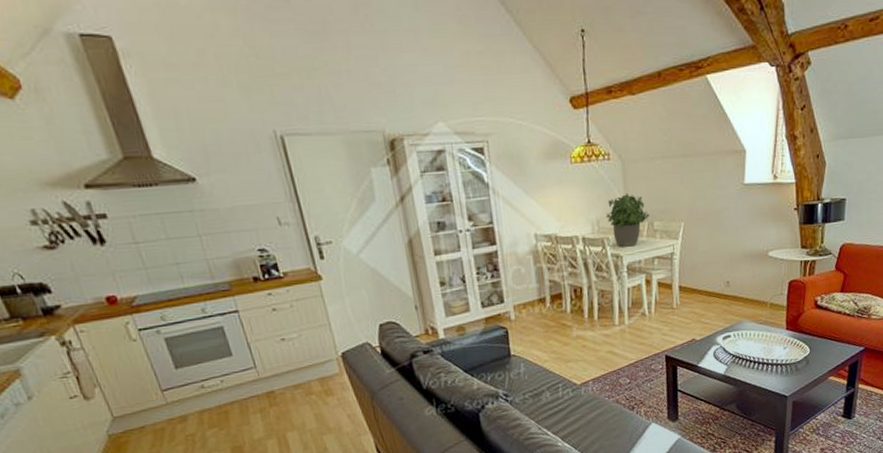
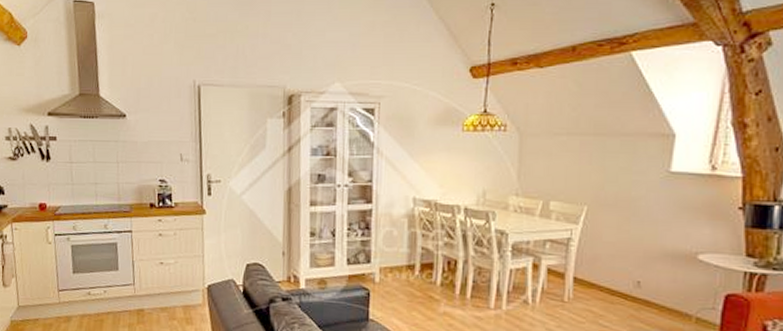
potted plant: present [606,194,650,247] -> none [494,168,546,225]

